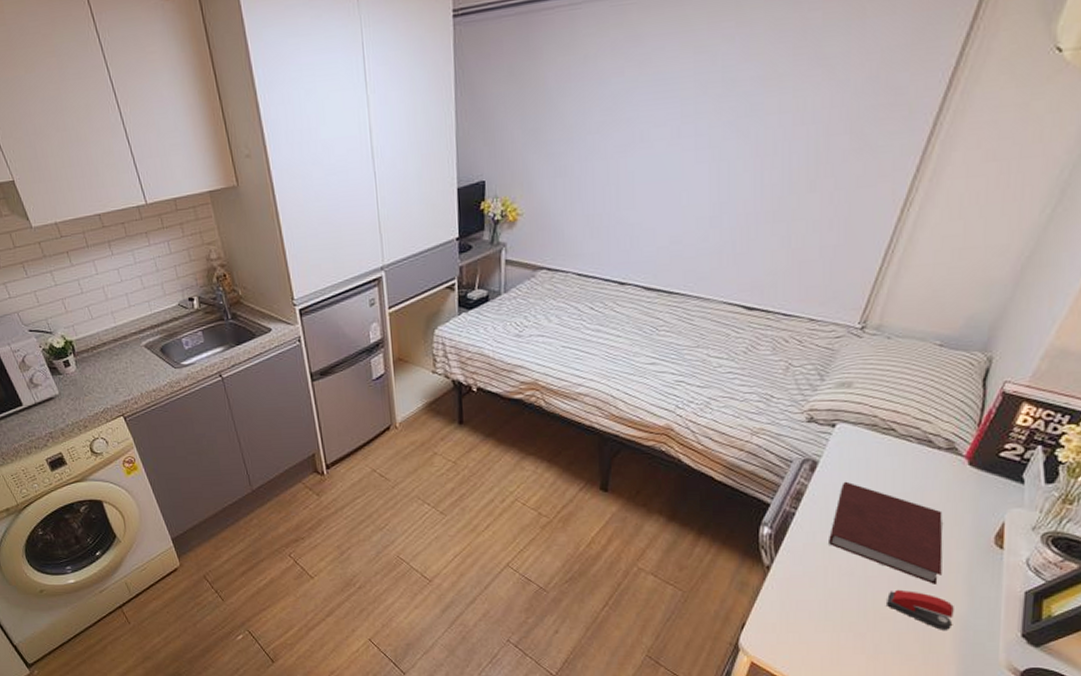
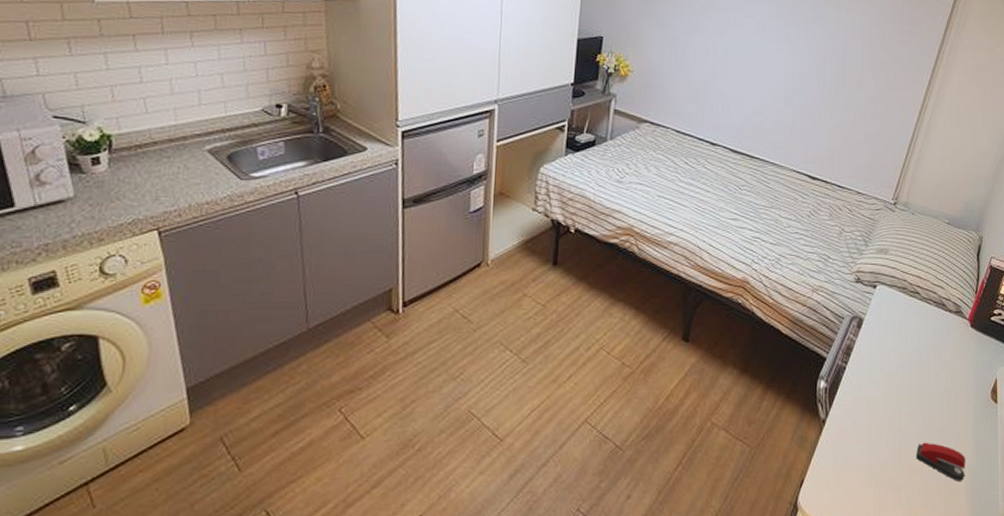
notebook: present [829,481,943,584] -> none [872,338,956,437]

